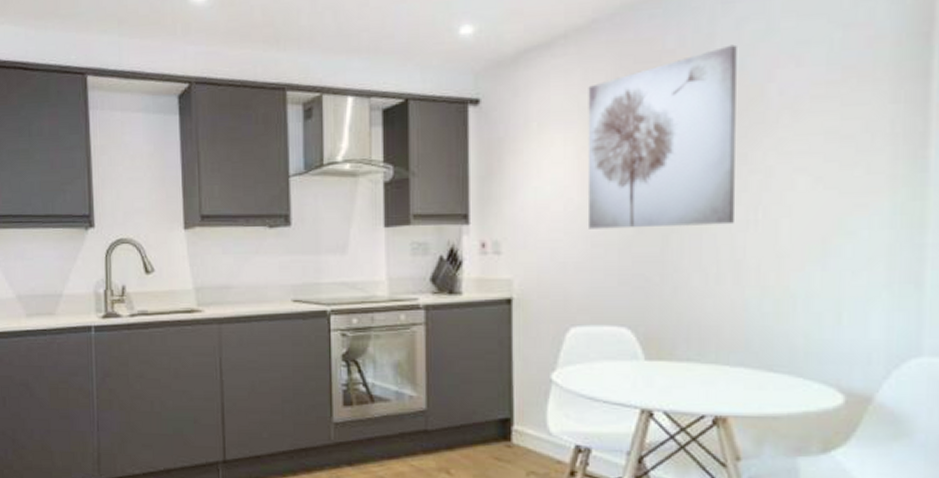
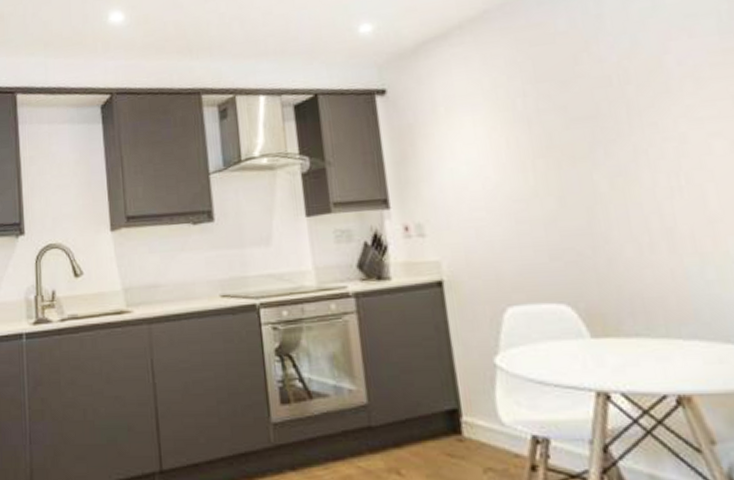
wall art: present [587,44,737,229] -> none [489,22,658,206]

